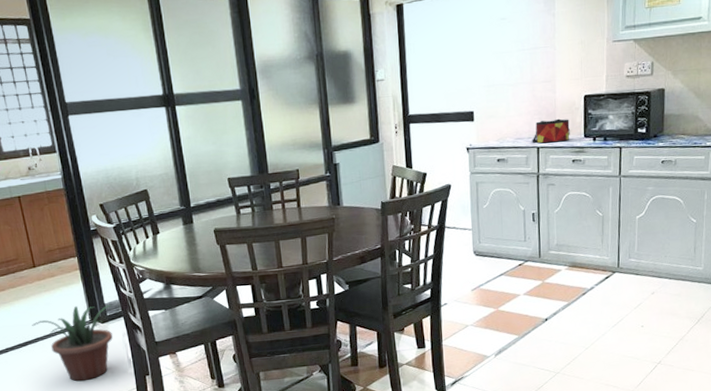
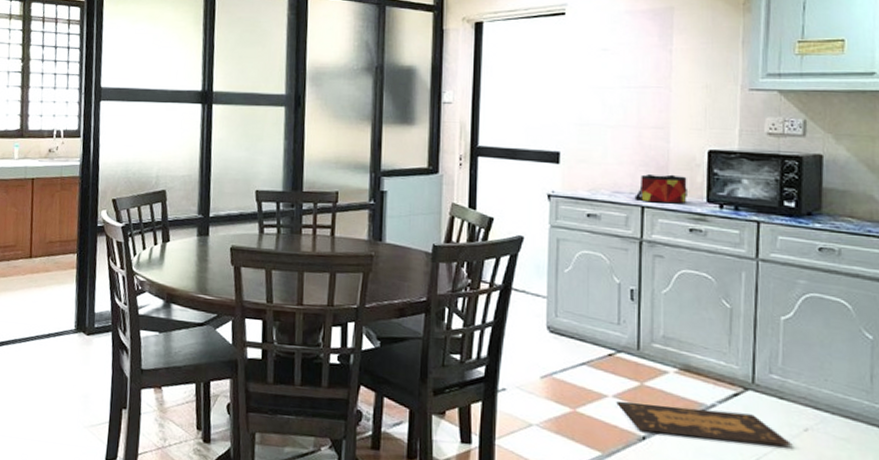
potted plant: present [32,305,113,382] -> none [13,309,101,401]
doormat: none [526,289,644,315] -> present [616,402,793,447]

